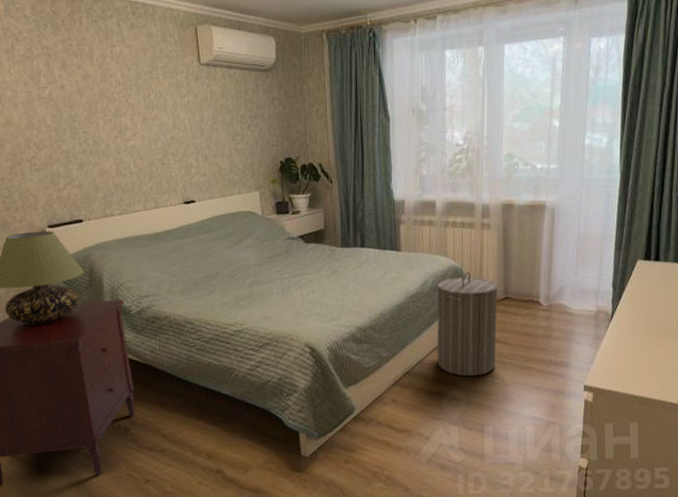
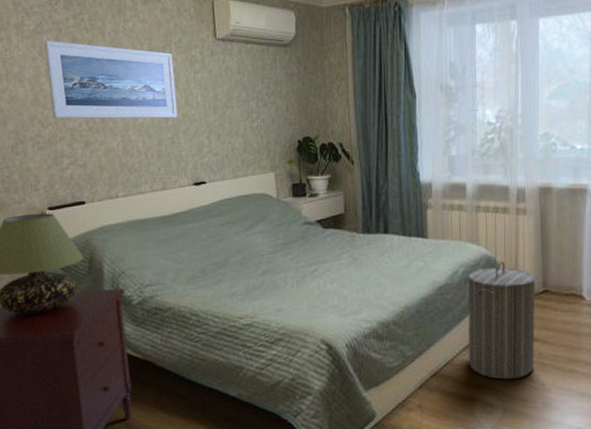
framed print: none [35,65,166,142] -> present [44,40,177,119]

